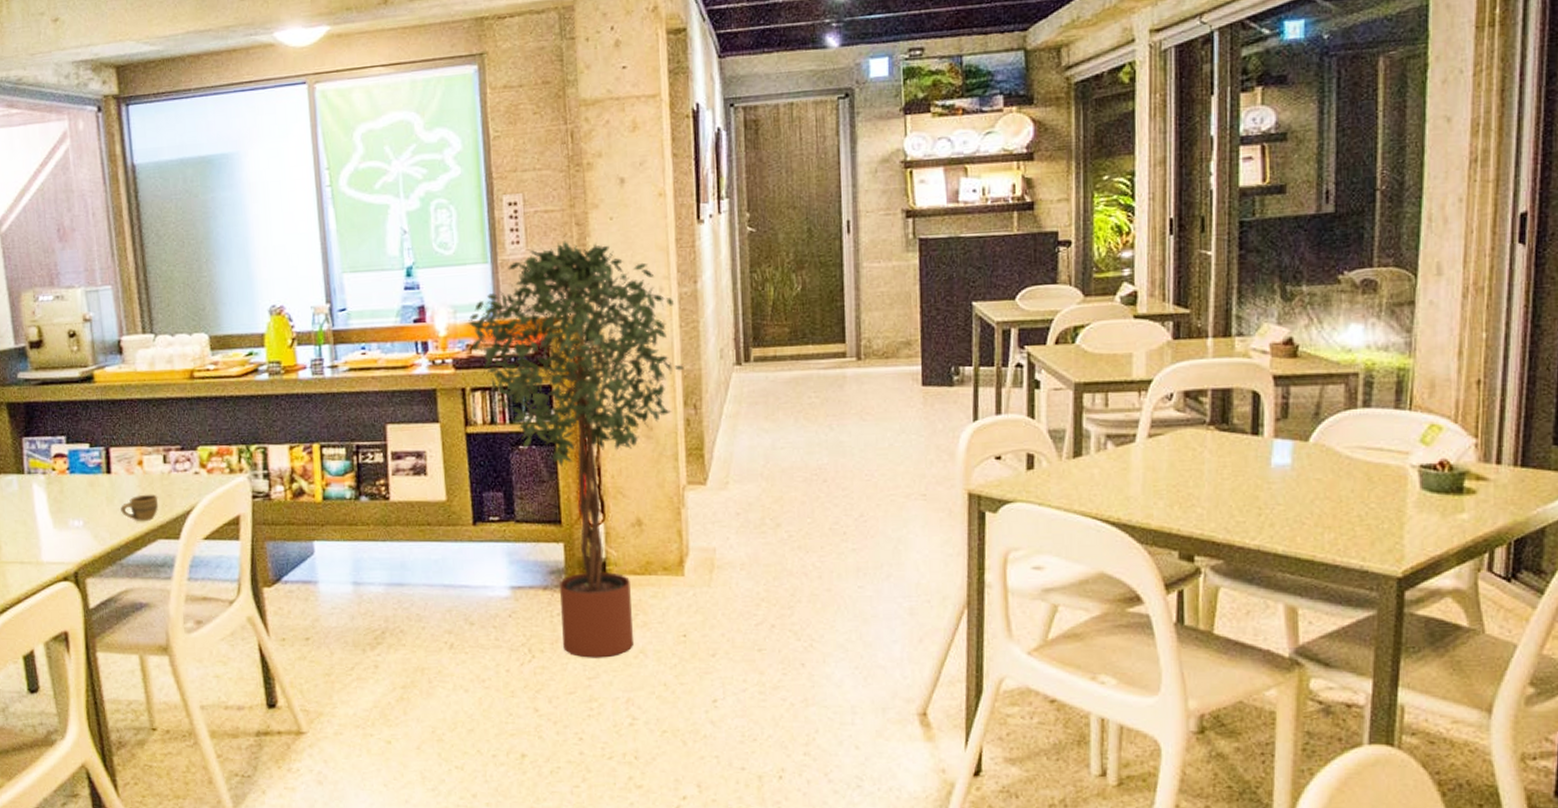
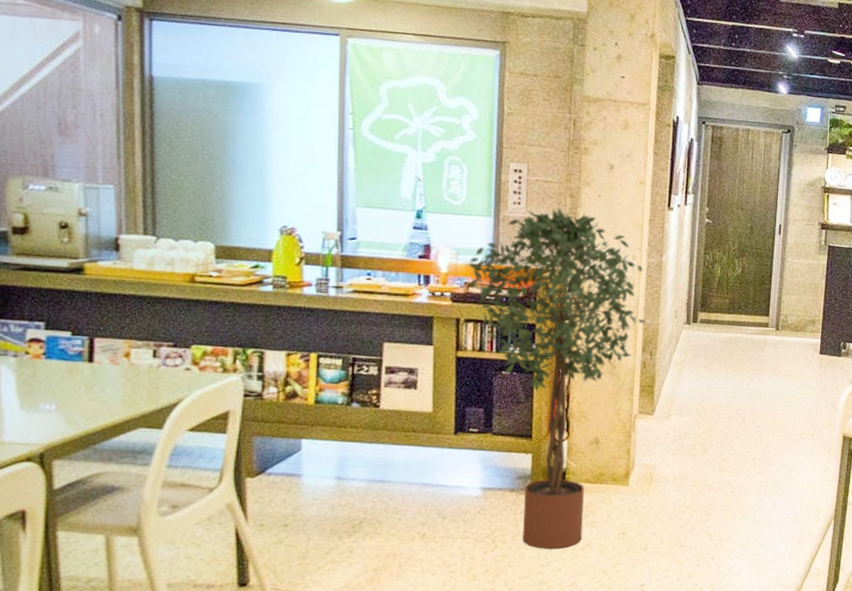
cup: present [120,494,159,521] -> none [100,384,144,410]

